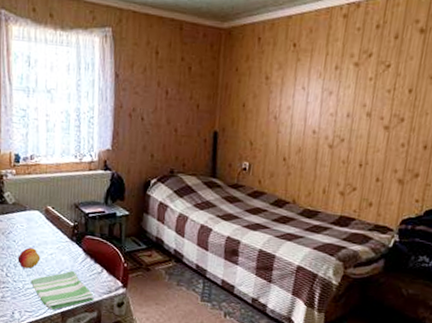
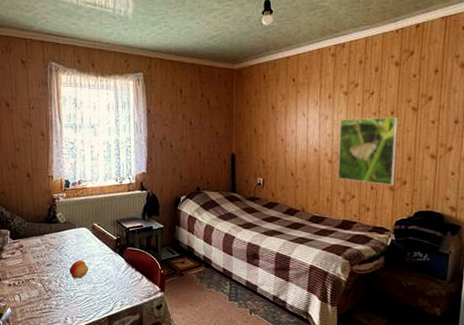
dish towel: present [30,270,94,310] -> none [80,278,136,315]
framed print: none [337,95,417,179] -> present [337,117,398,186]

